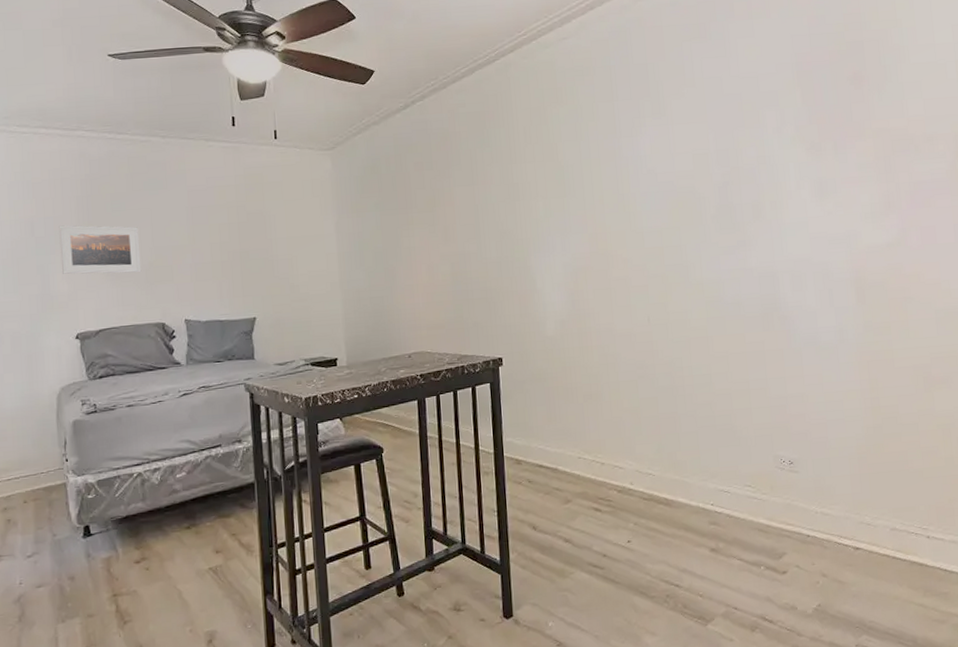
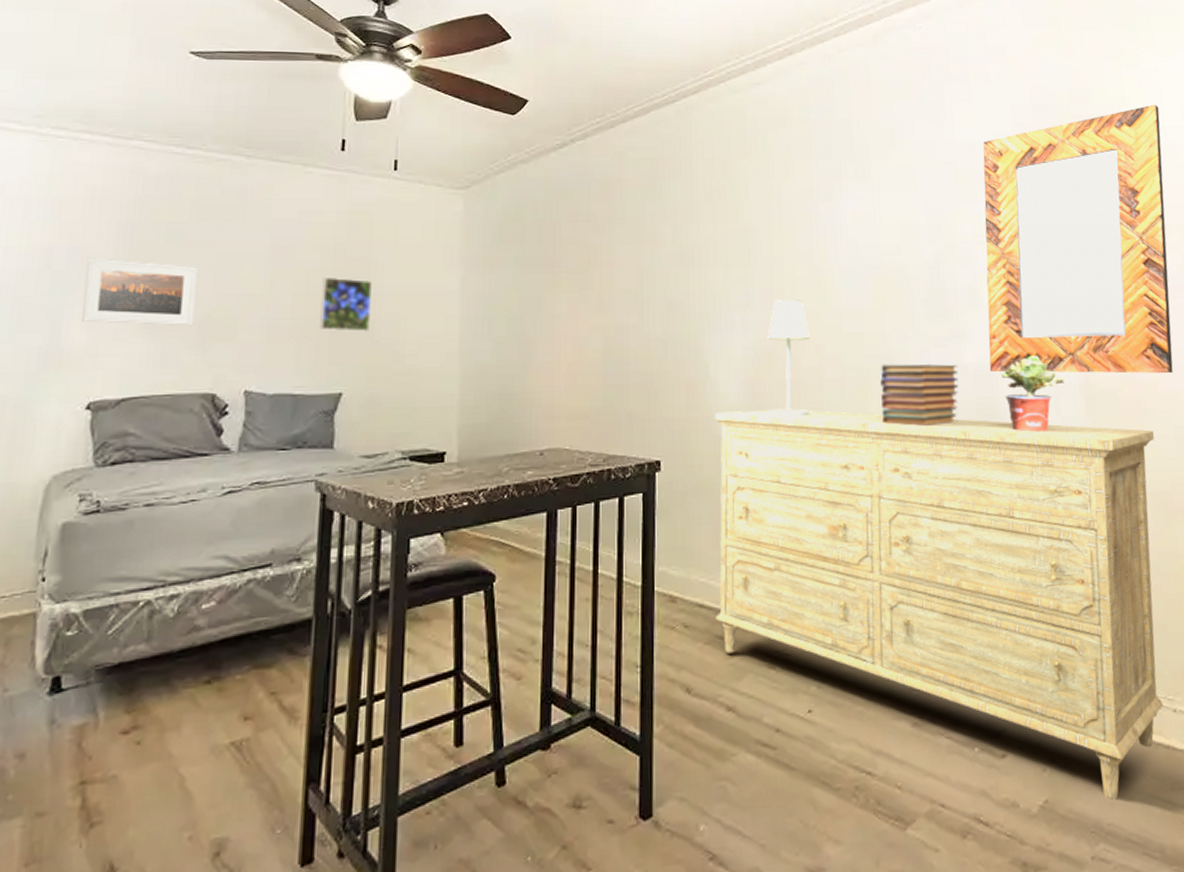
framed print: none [231,228,271,271] -> present [320,276,372,332]
dresser: none [543,312,919,604] -> present [714,409,1164,800]
table lamp: none [583,222,620,319] -> present [767,300,810,417]
book stack: none [678,268,745,321] -> present [880,363,959,427]
home mirror: none [765,24,936,273] -> present [983,104,1173,374]
potted plant: none [782,257,838,321] -> present [1001,355,1065,432]

